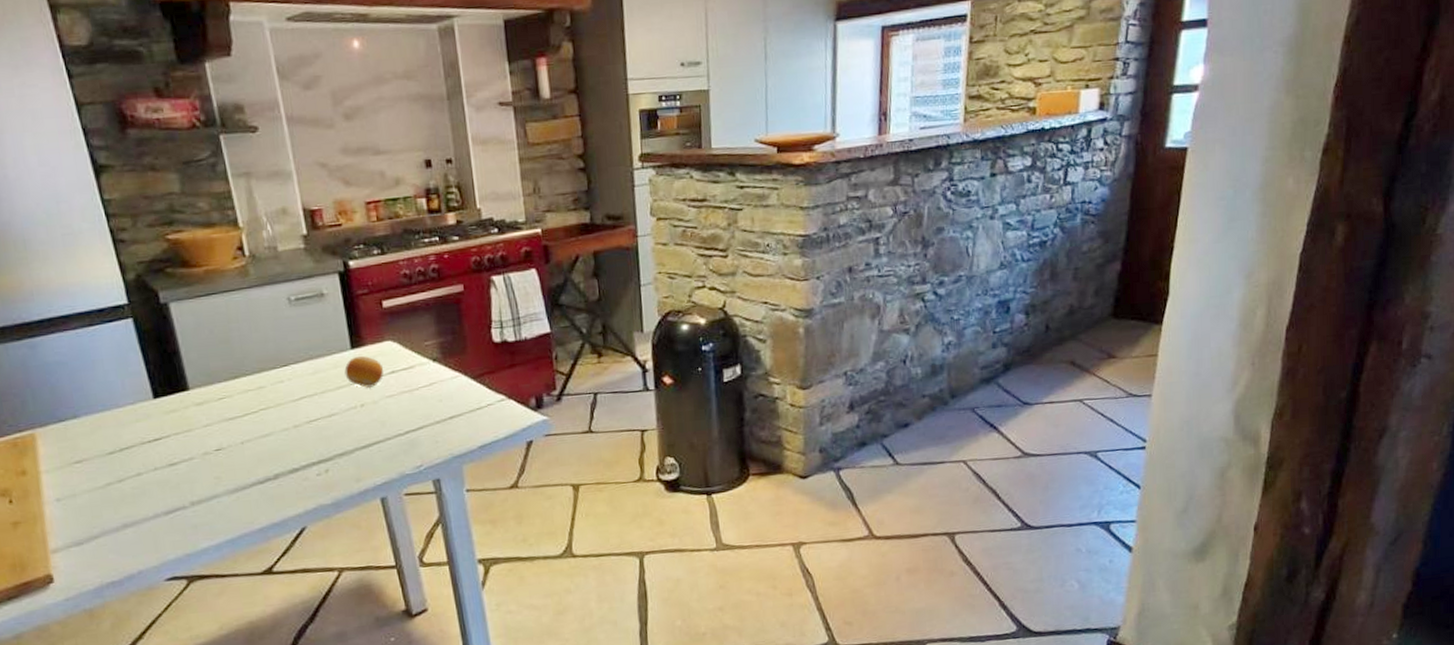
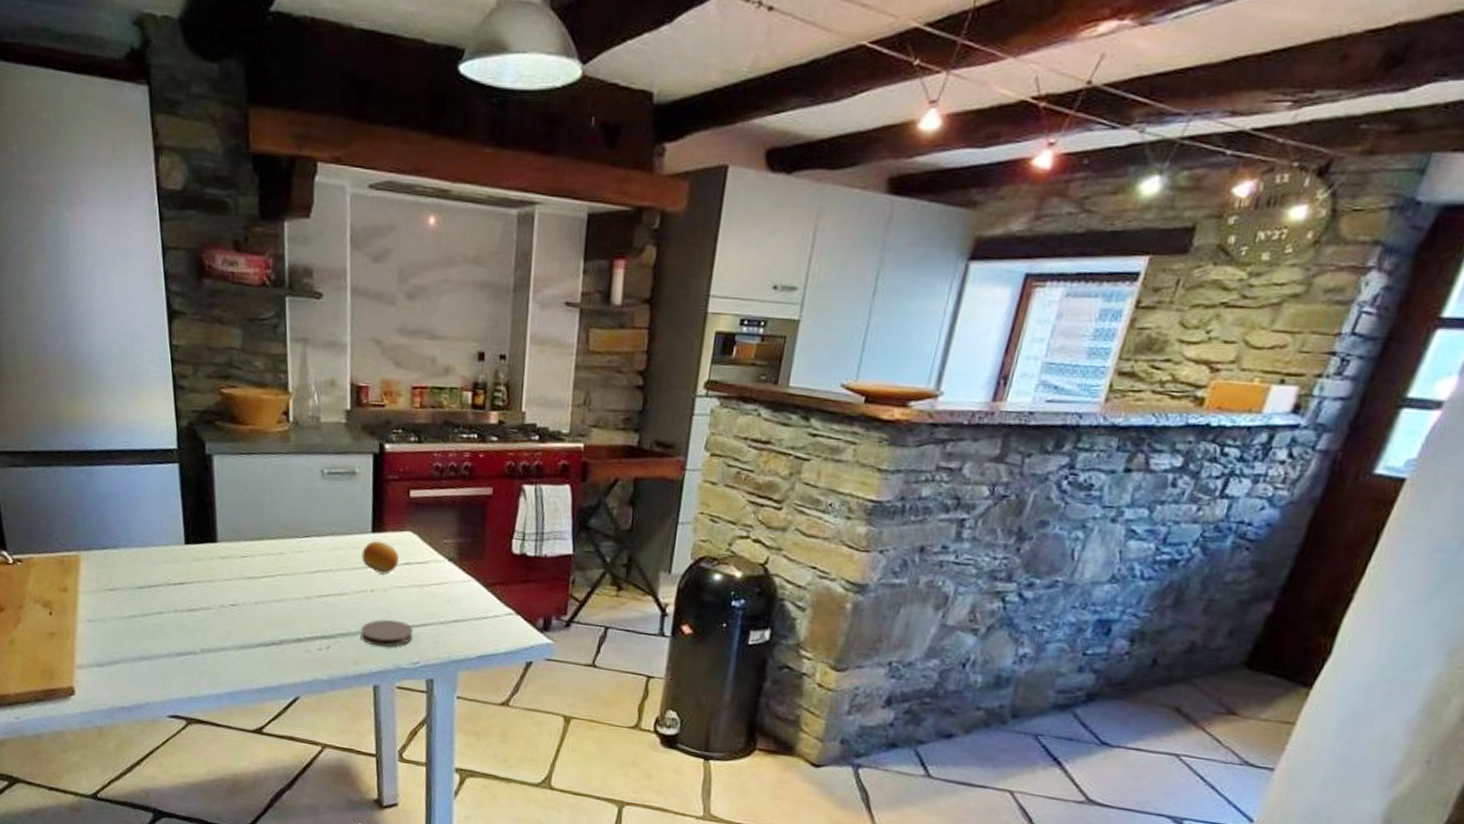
coaster: none [357,429,412,459] -> present [361,619,413,647]

